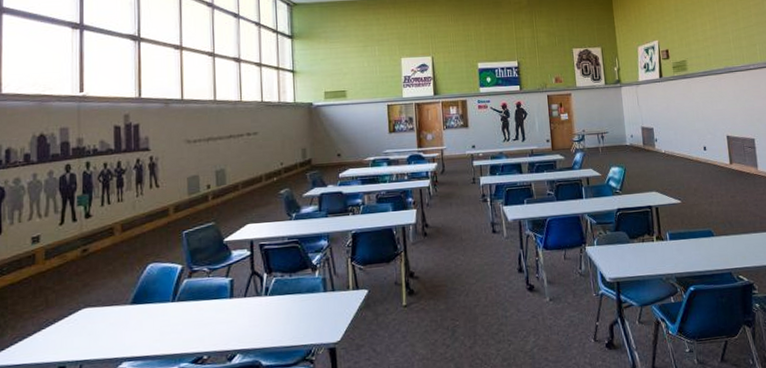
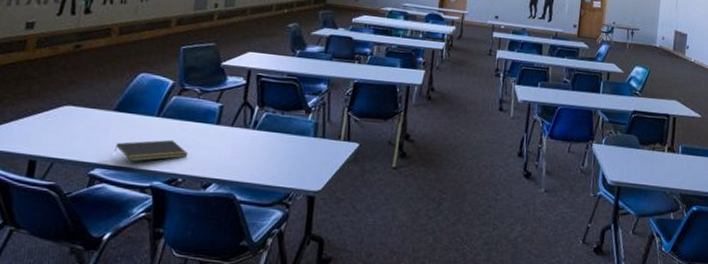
notepad: none [138,321,209,349] -> present [115,139,189,162]

